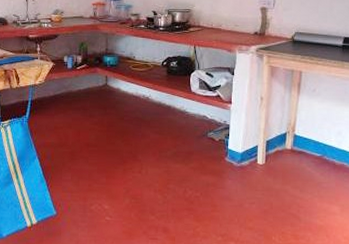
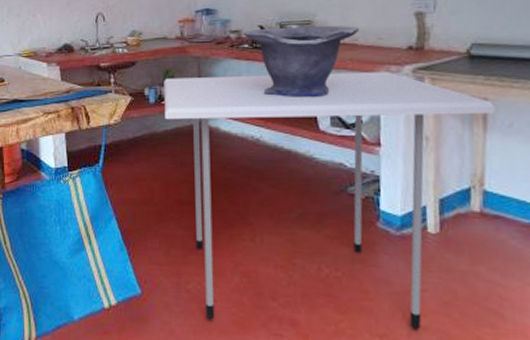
dining table: none [79,49,306,231] -> present [164,72,495,329]
decorative bowl: none [141,13,223,67] -> present [243,25,359,97]

